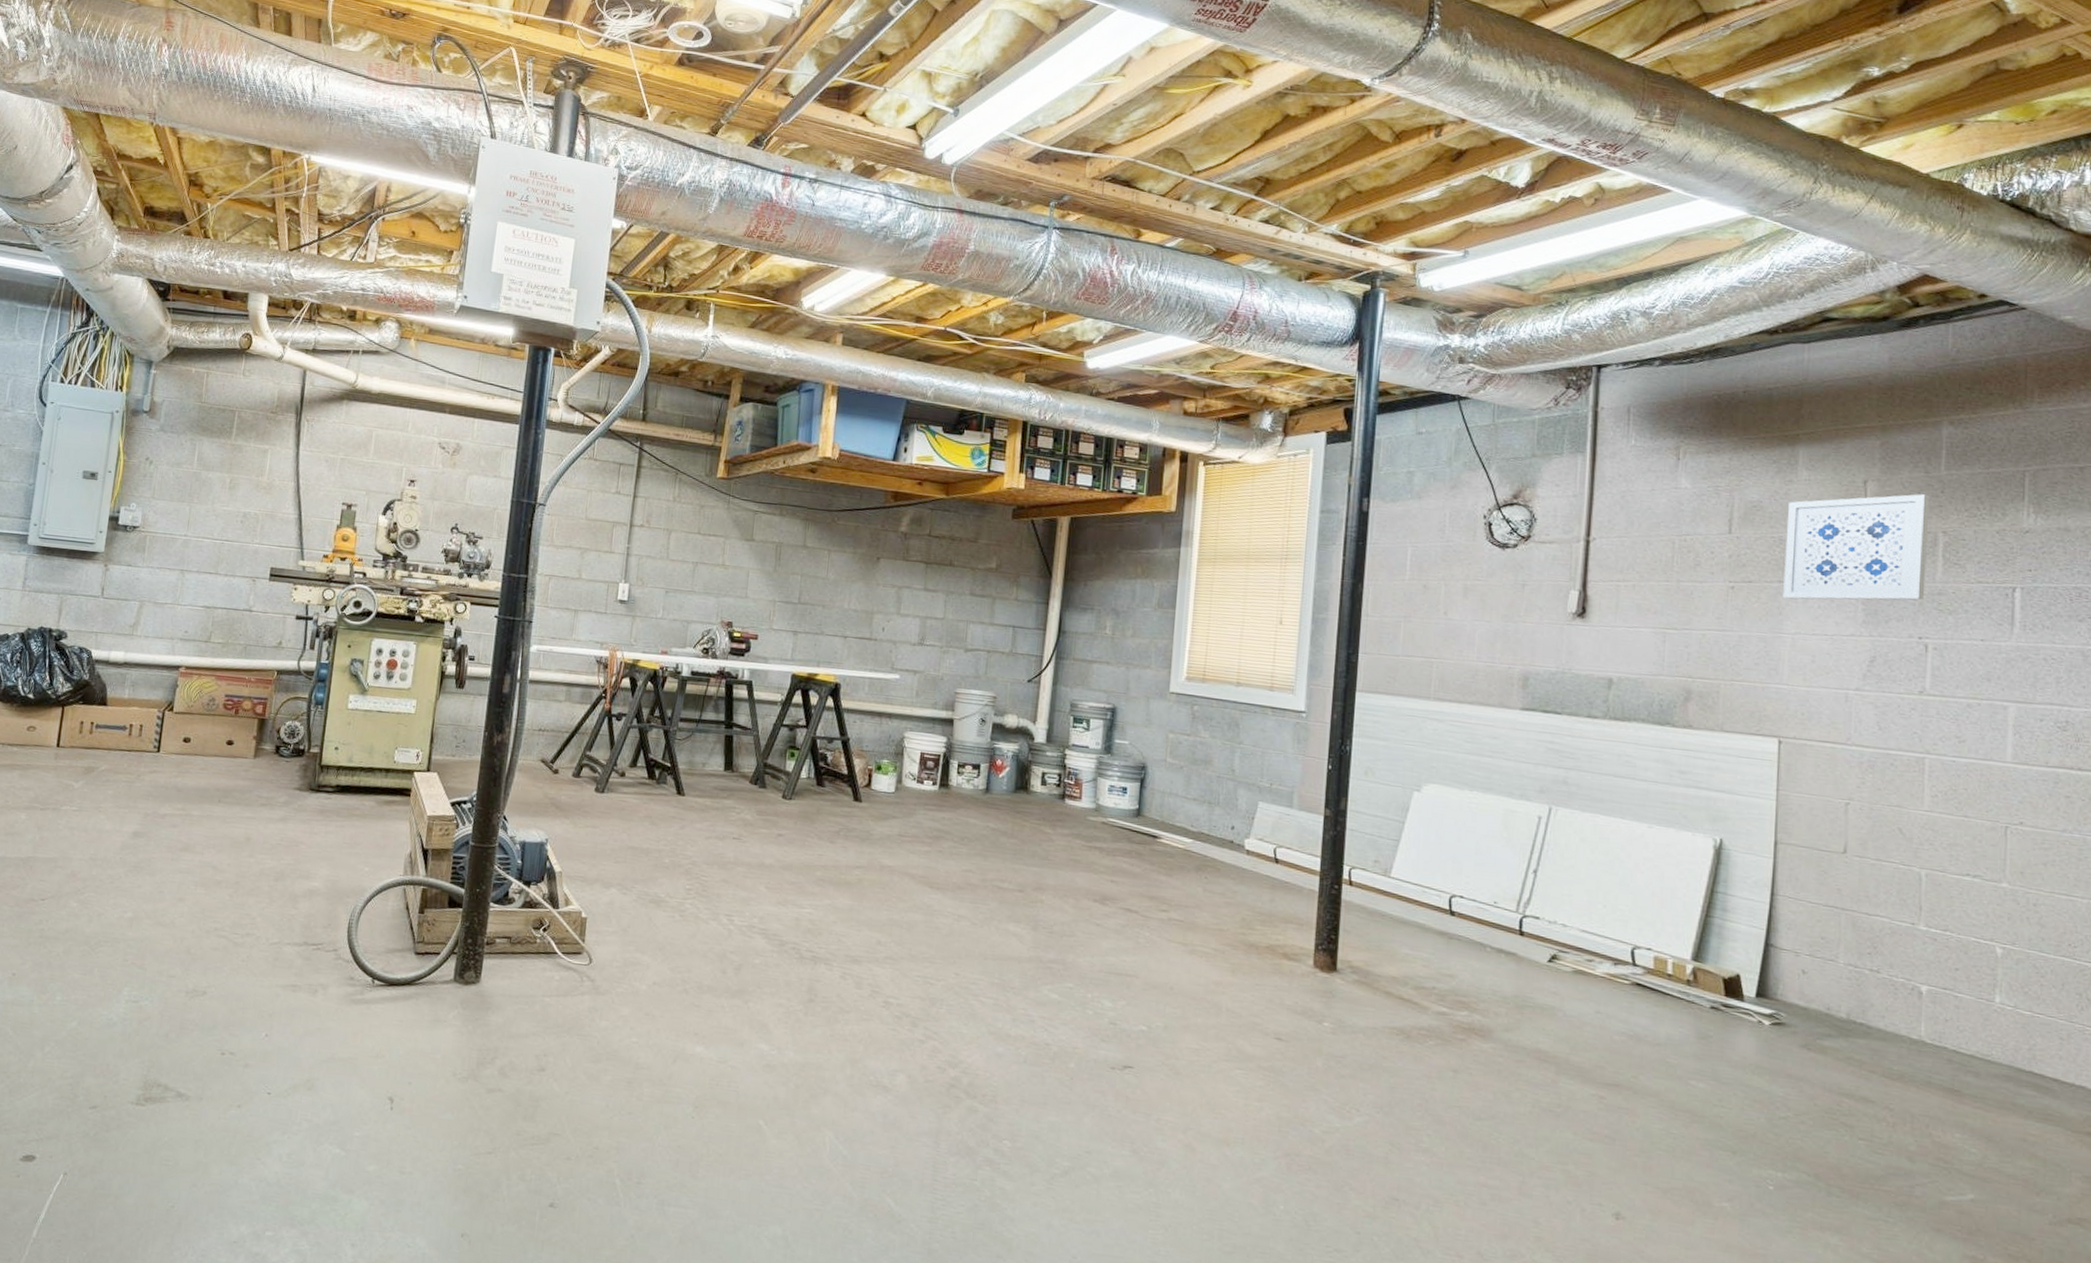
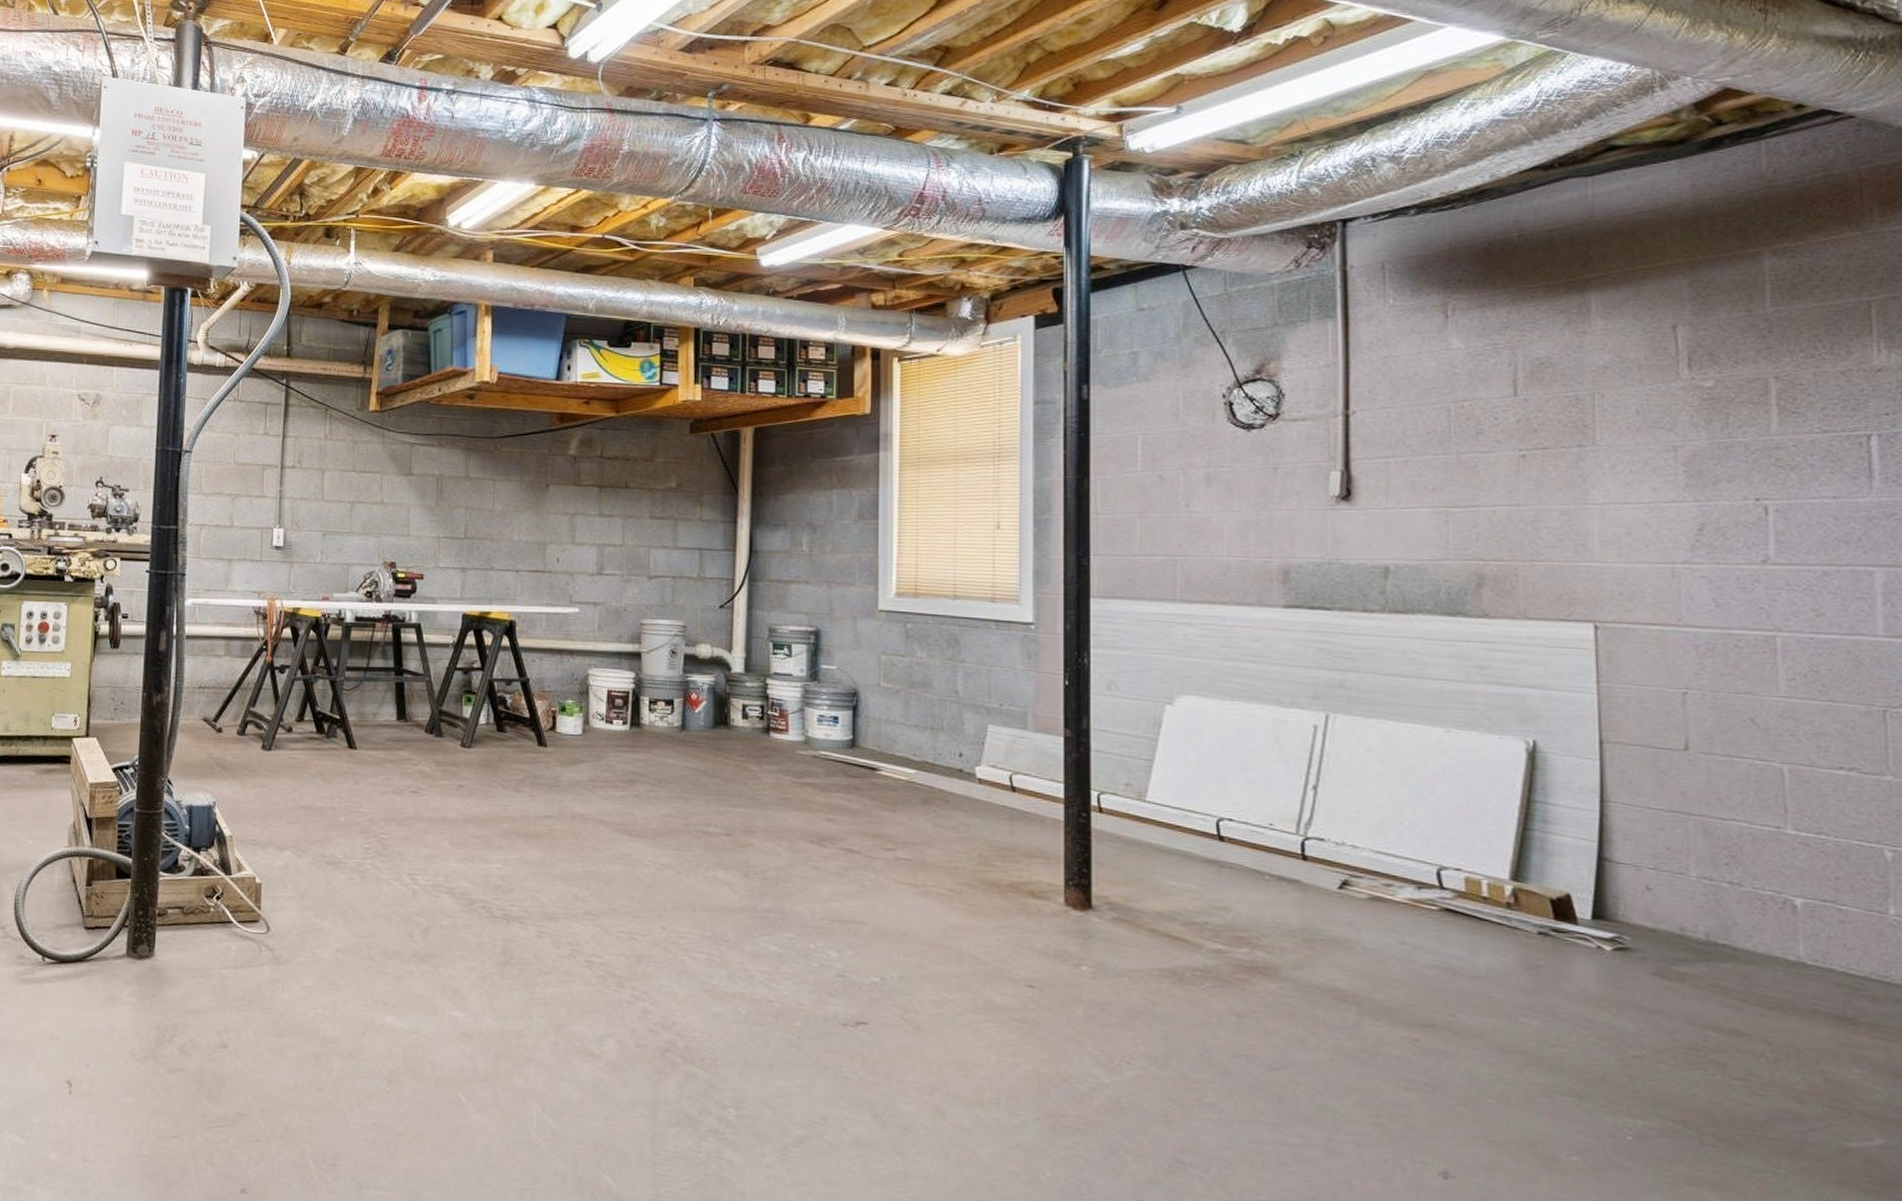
wall art: present [1783,494,1930,601] -> none [1583,336,1759,465]

